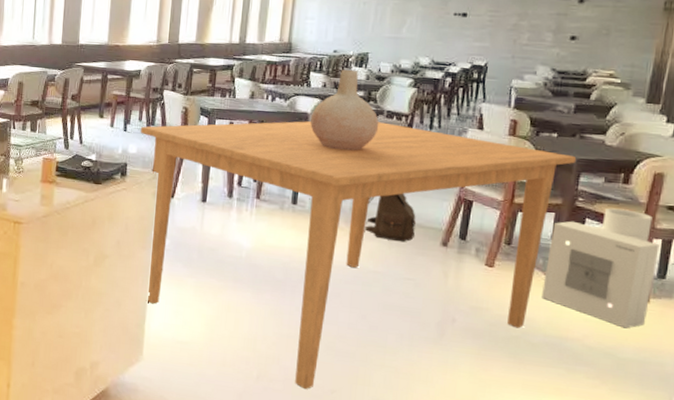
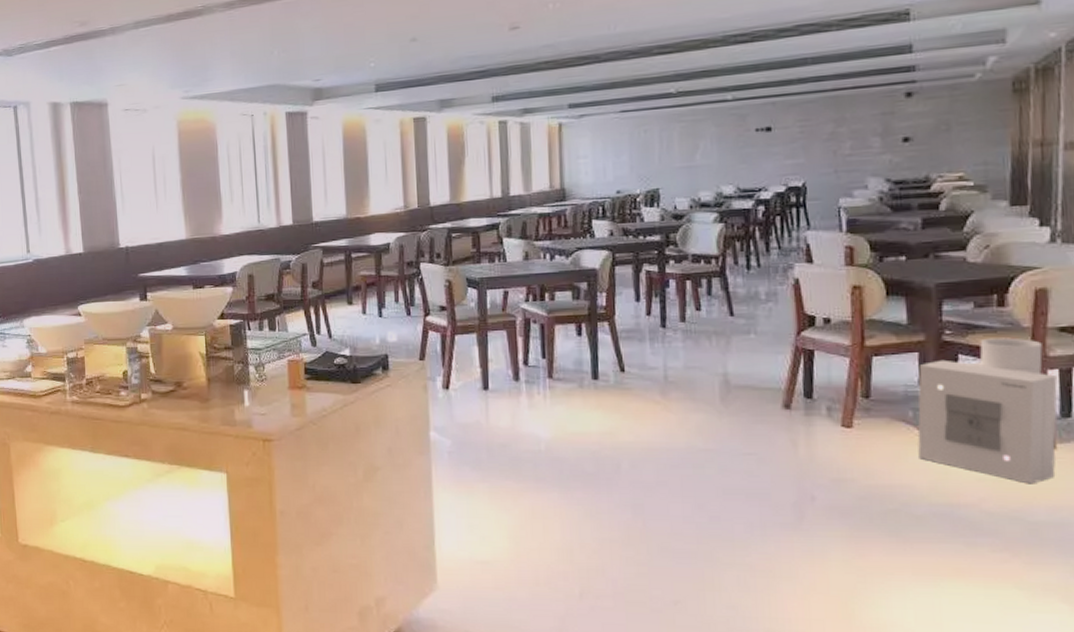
dining table: present [140,121,577,389] -> none [398,268,935,603]
vase: present [310,69,379,151] -> none [600,211,685,308]
satchel: present [364,193,417,242] -> none [685,350,749,410]

